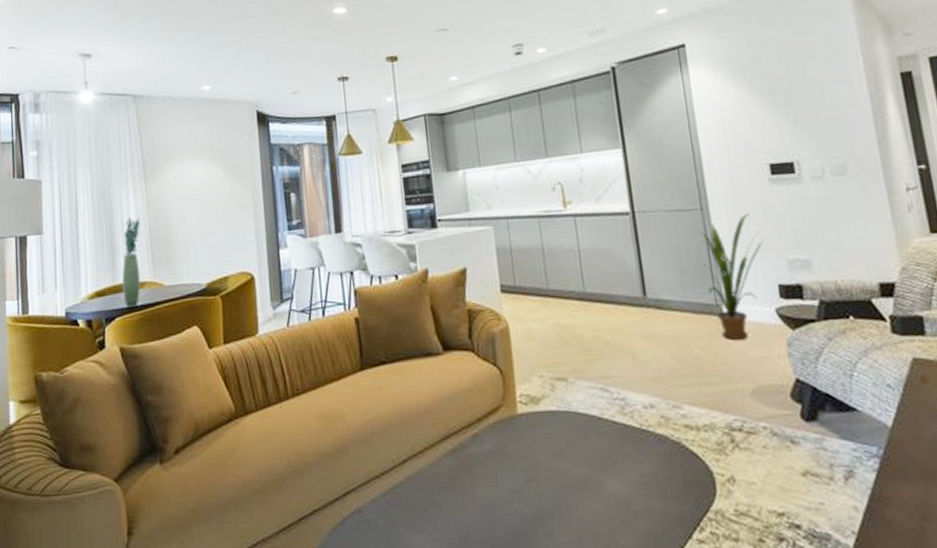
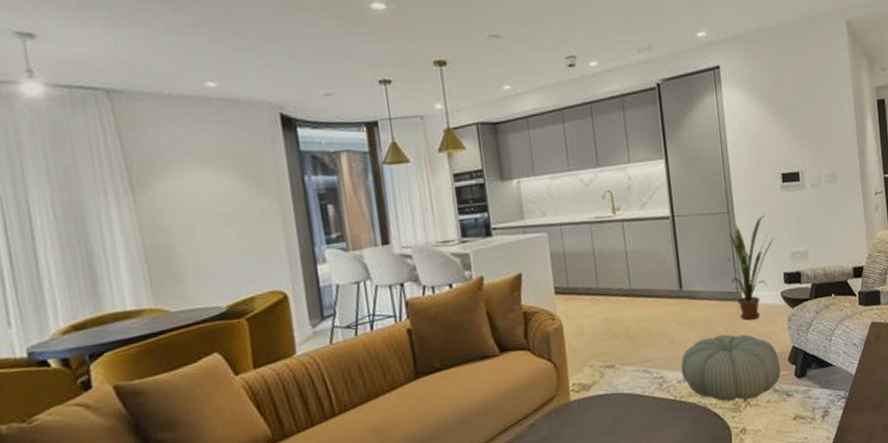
vase: present [122,216,141,308] -> none [106,235,137,341]
pouf: none [646,355,781,440] -> present [680,334,781,402]

